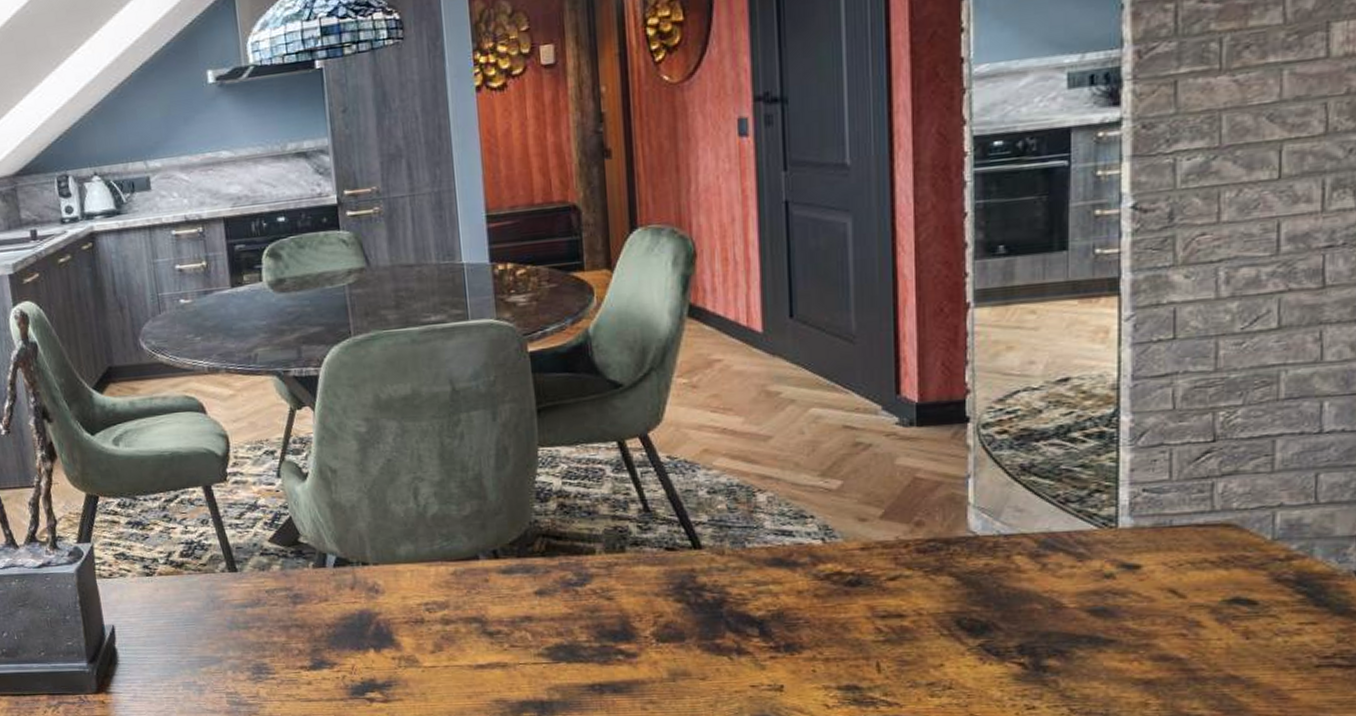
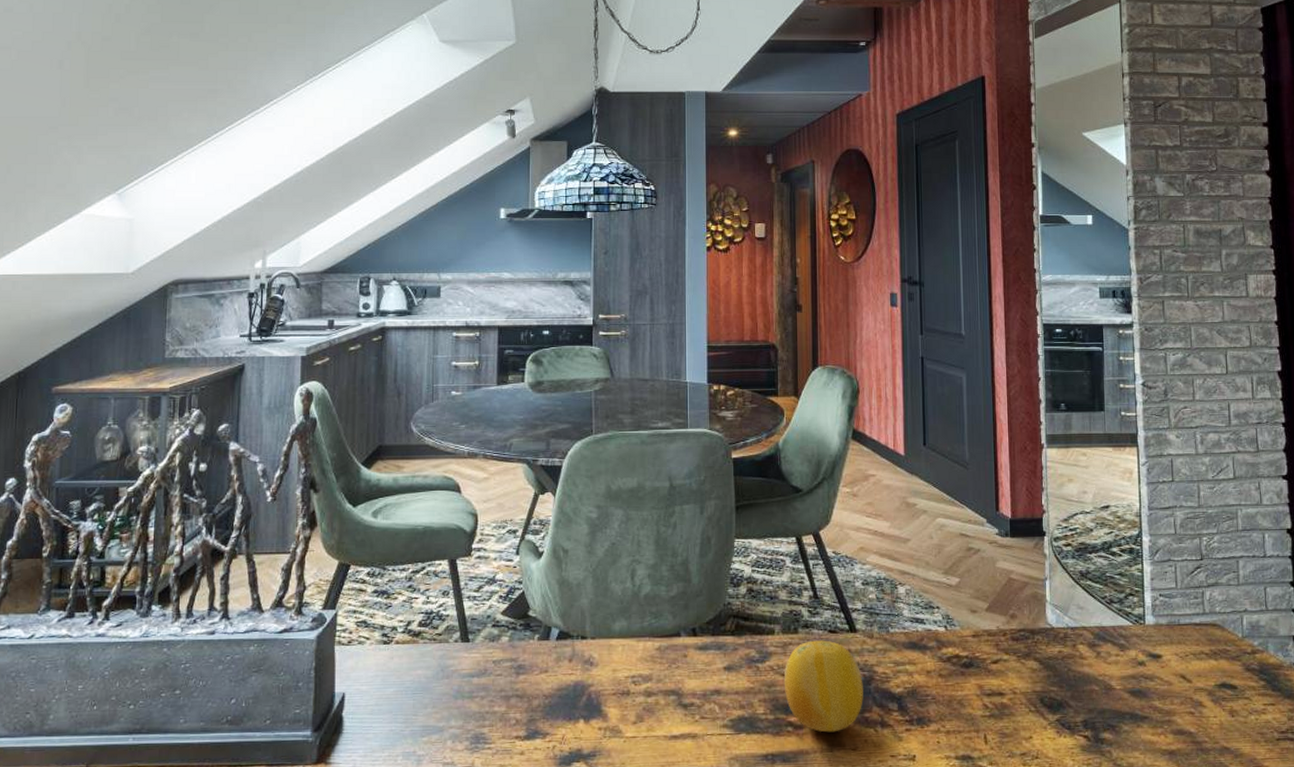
fruit: none [610,559,713,661] -> present [784,640,863,733]

